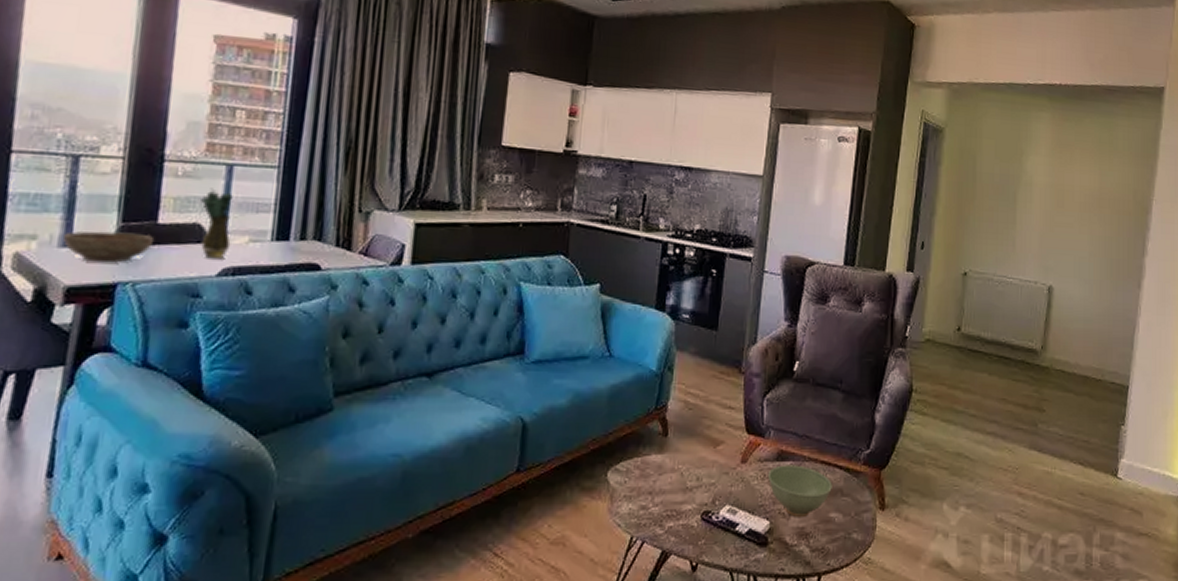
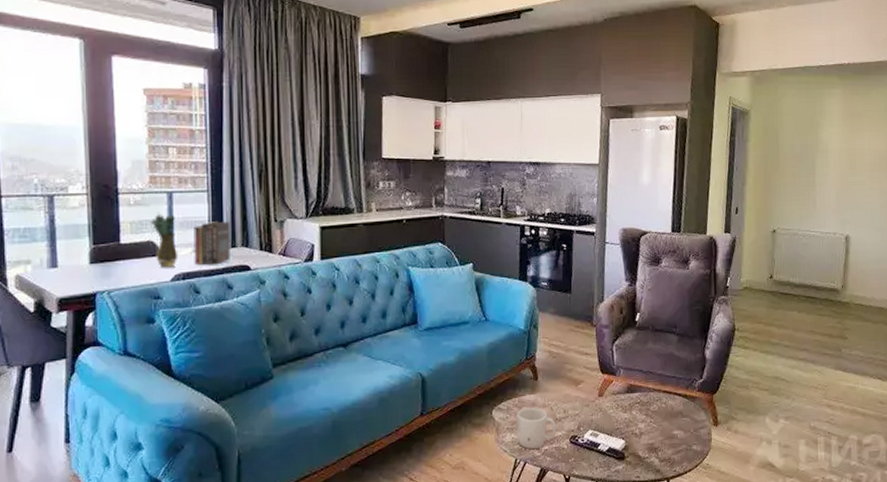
bowl: present [63,231,155,263] -> none [51,252,120,278]
books: none [249,205,302,261] -> present [194,221,230,265]
mug: none [635,470,686,524] -> present [517,407,557,449]
bowl: present [767,465,832,518] -> none [620,395,674,437]

